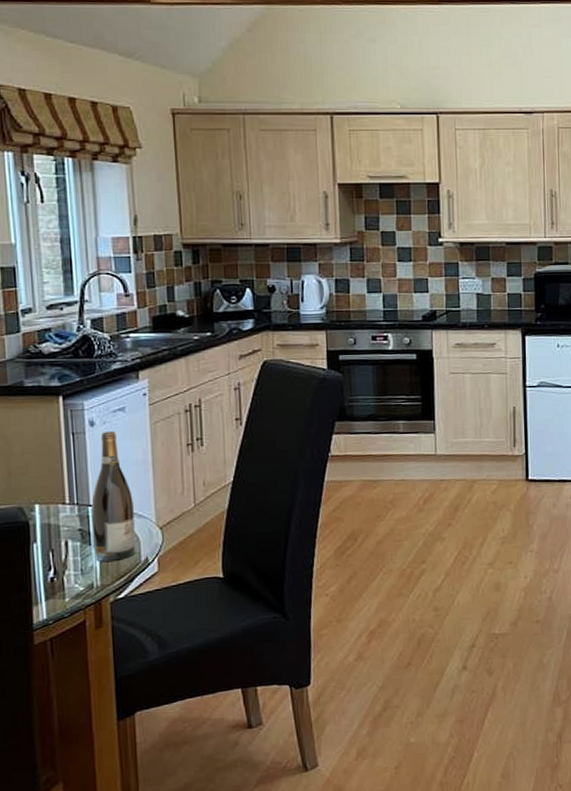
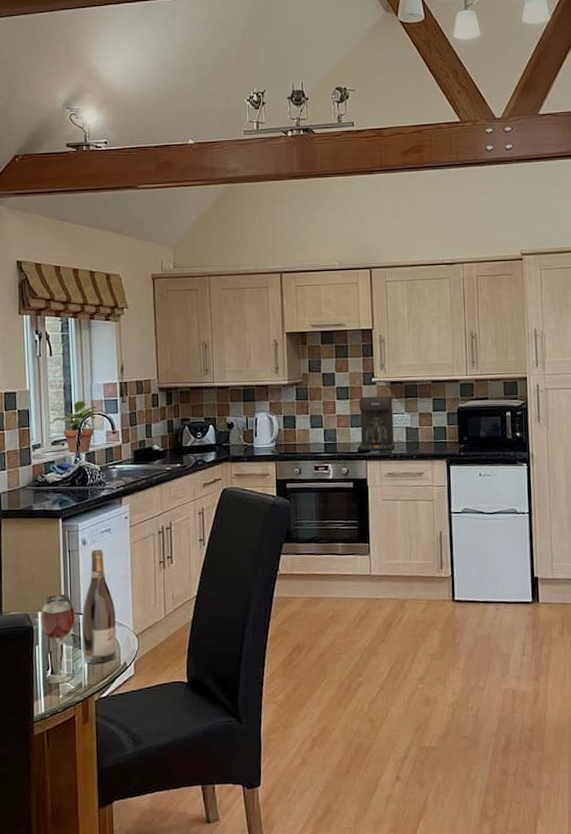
wineglass: none [38,483,83,587] -> present [41,594,75,684]
potted plant: none [46,256,105,319] -> present [52,400,97,453]
coffee maker: none [423,258,464,319] -> present [358,395,395,451]

